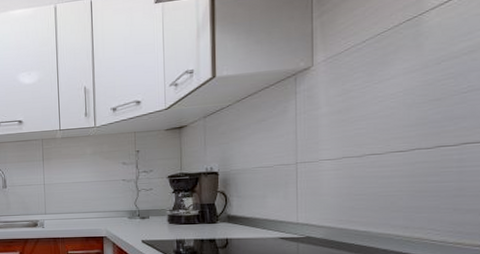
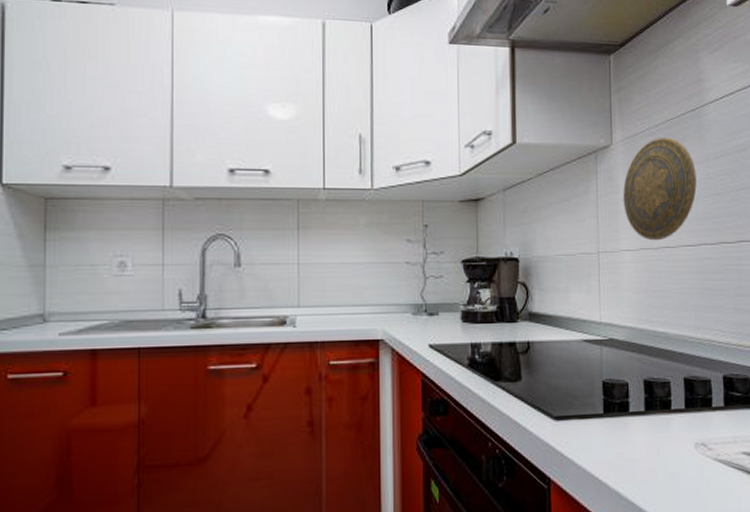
decorative plate: none [324,50,411,150] -> present [623,137,697,241]

